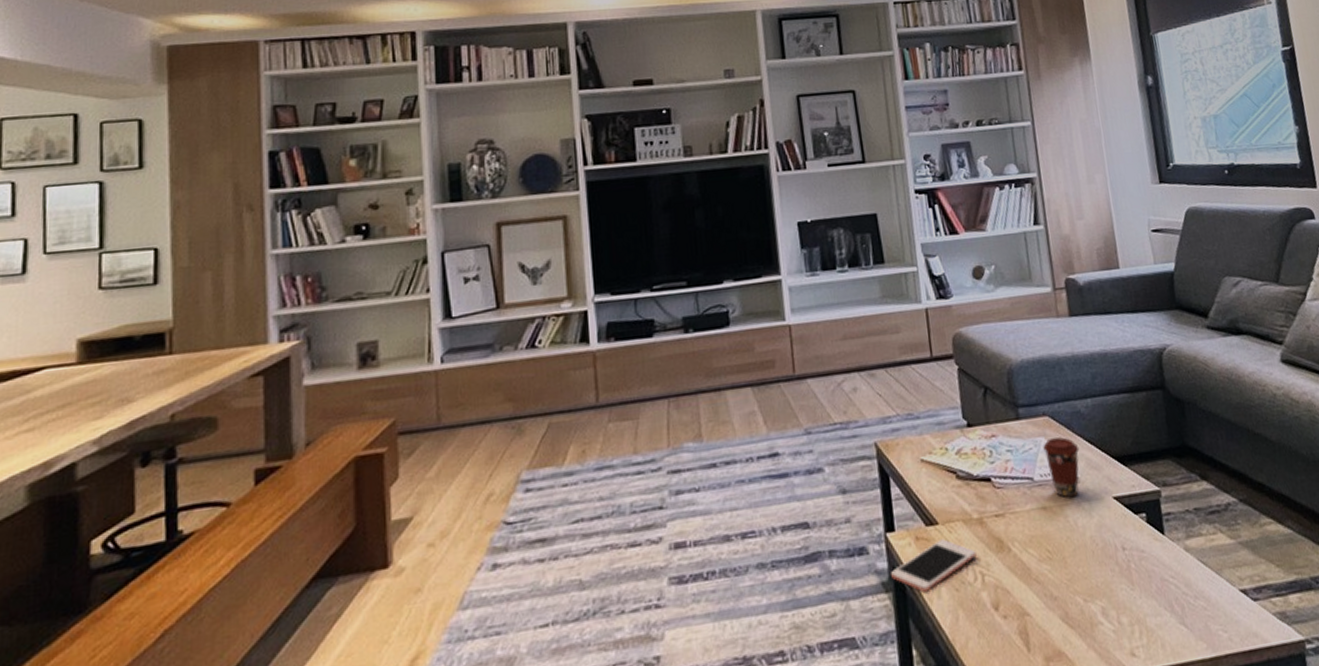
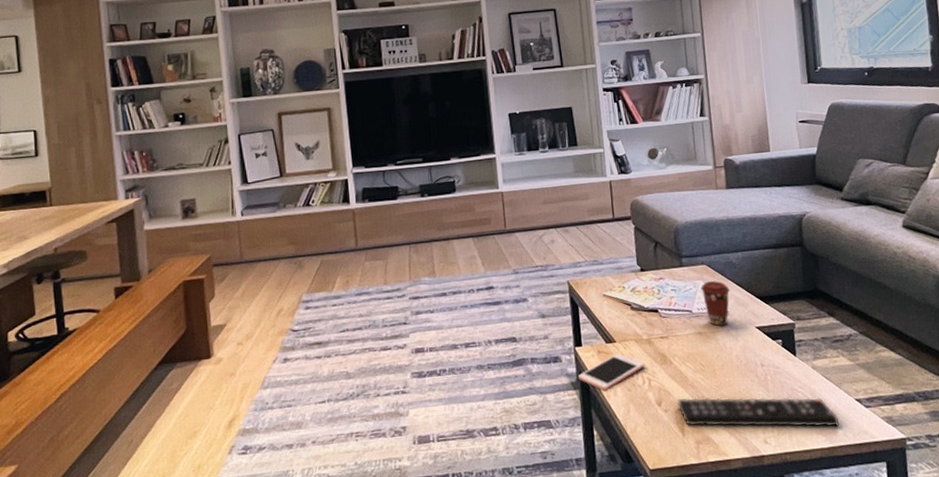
remote control: none [1019,590,1222,637] -> present [677,397,839,427]

